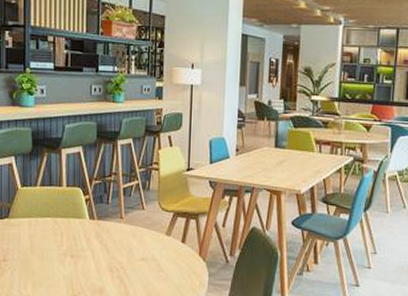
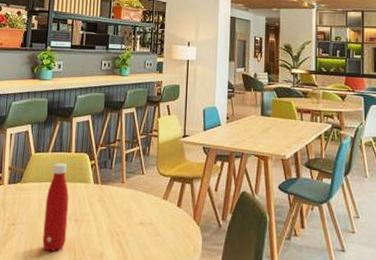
bottle: none [37,198,63,287] -> present [42,163,69,251]

